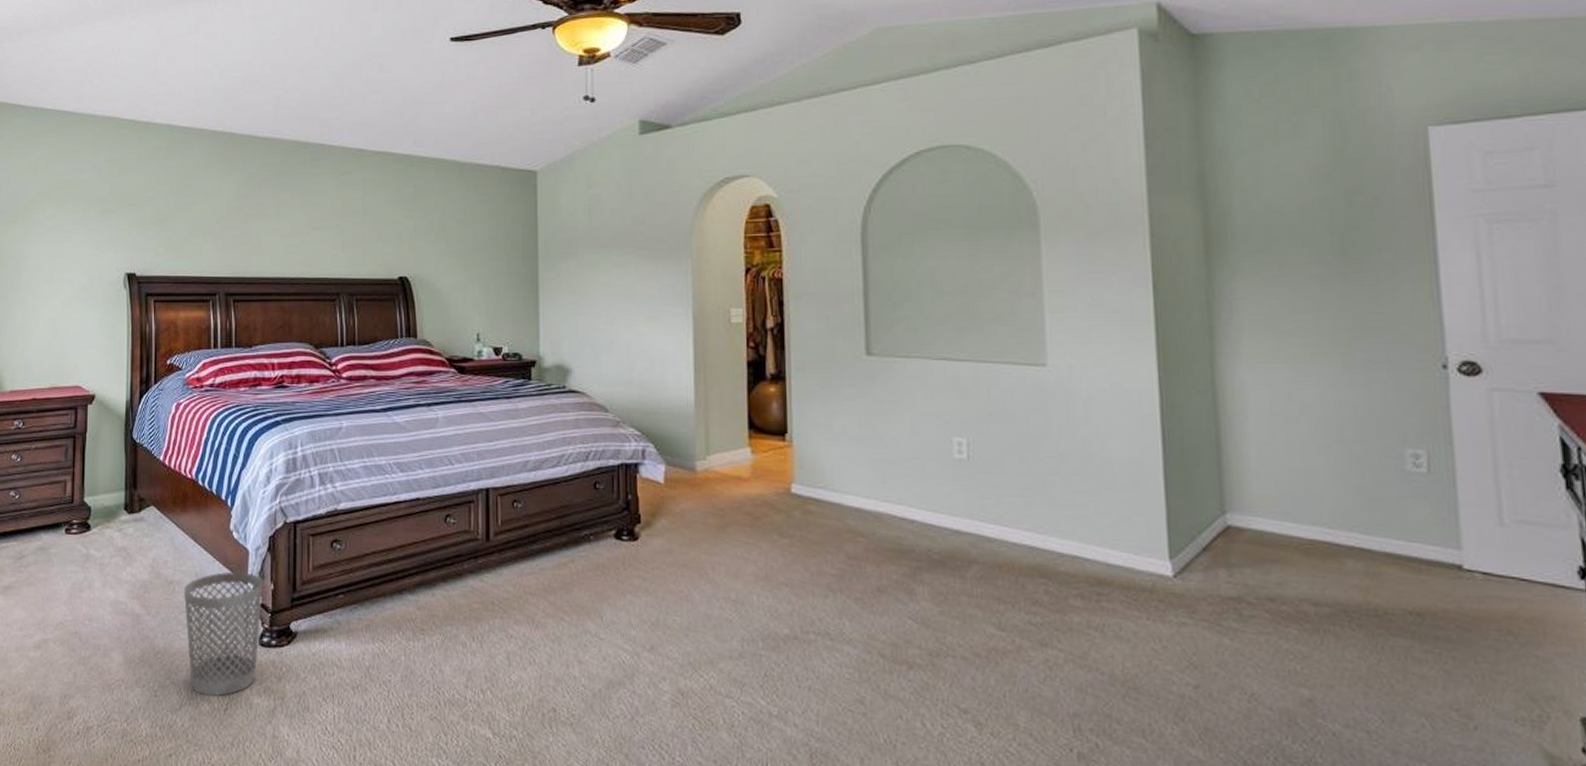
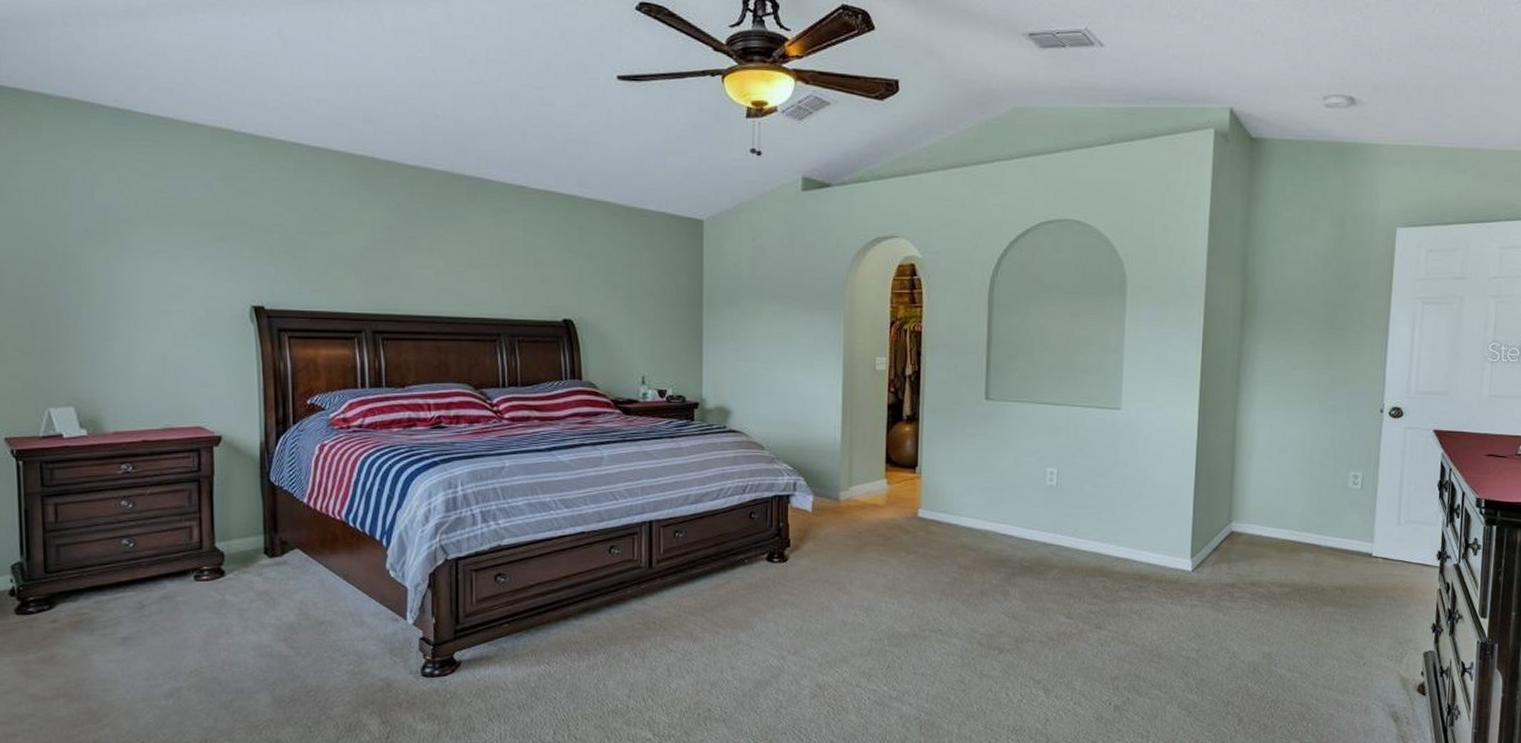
wastebasket: present [183,572,263,697] -> none [336,609,424,727]

